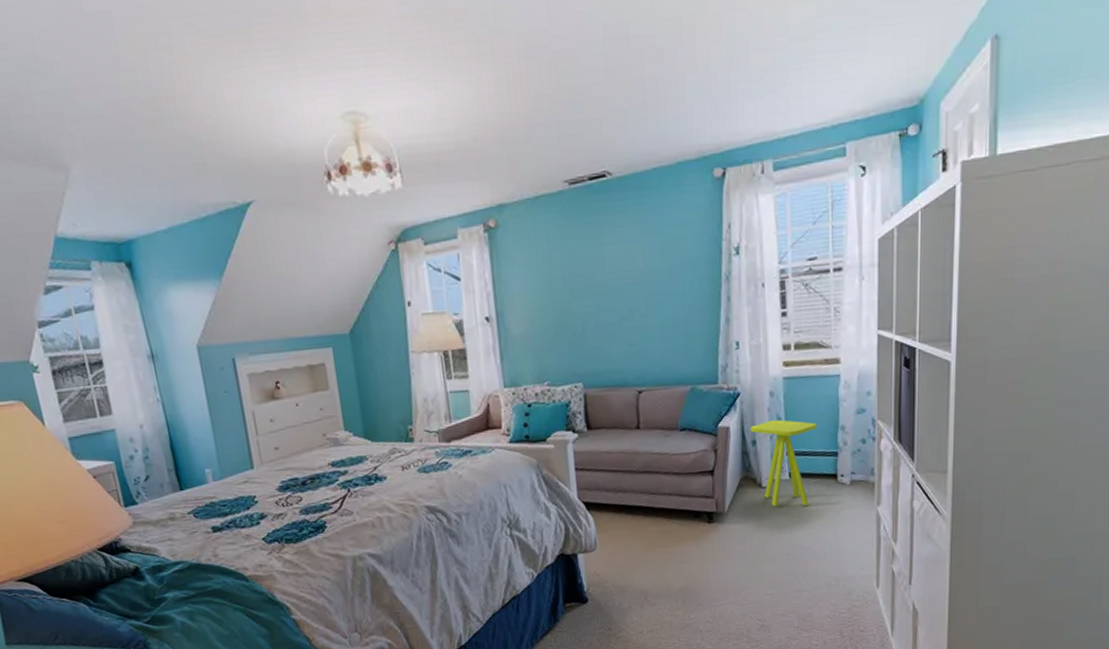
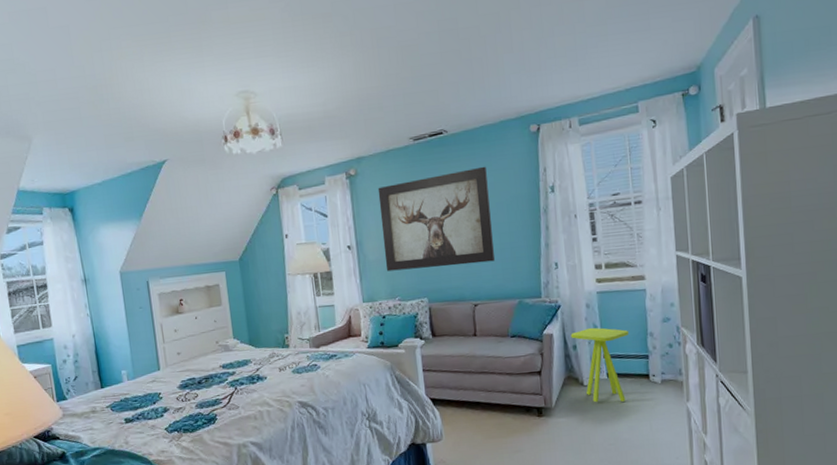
wall art: none [523,219,666,350] -> present [377,166,496,272]

